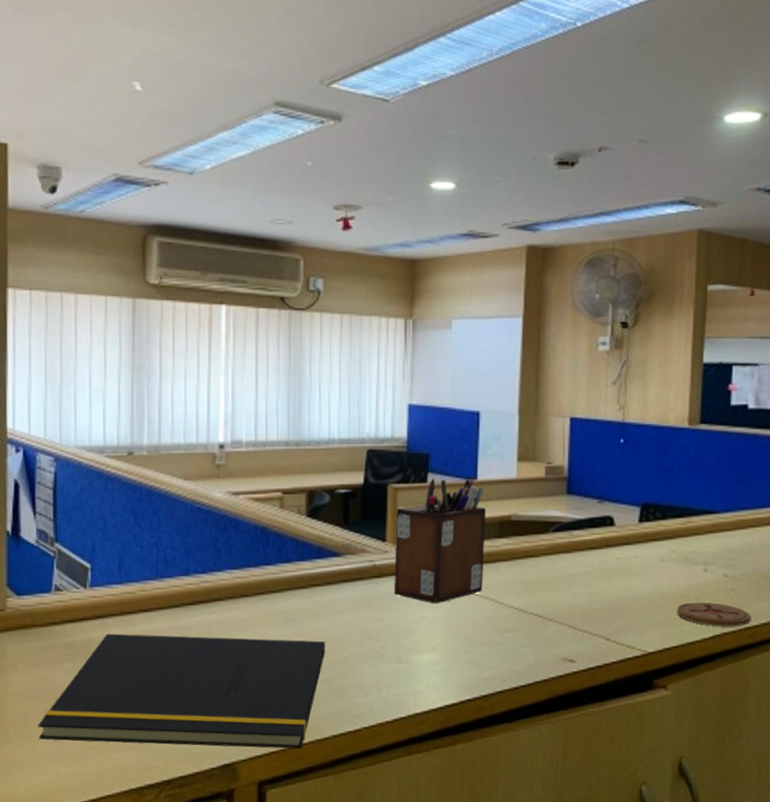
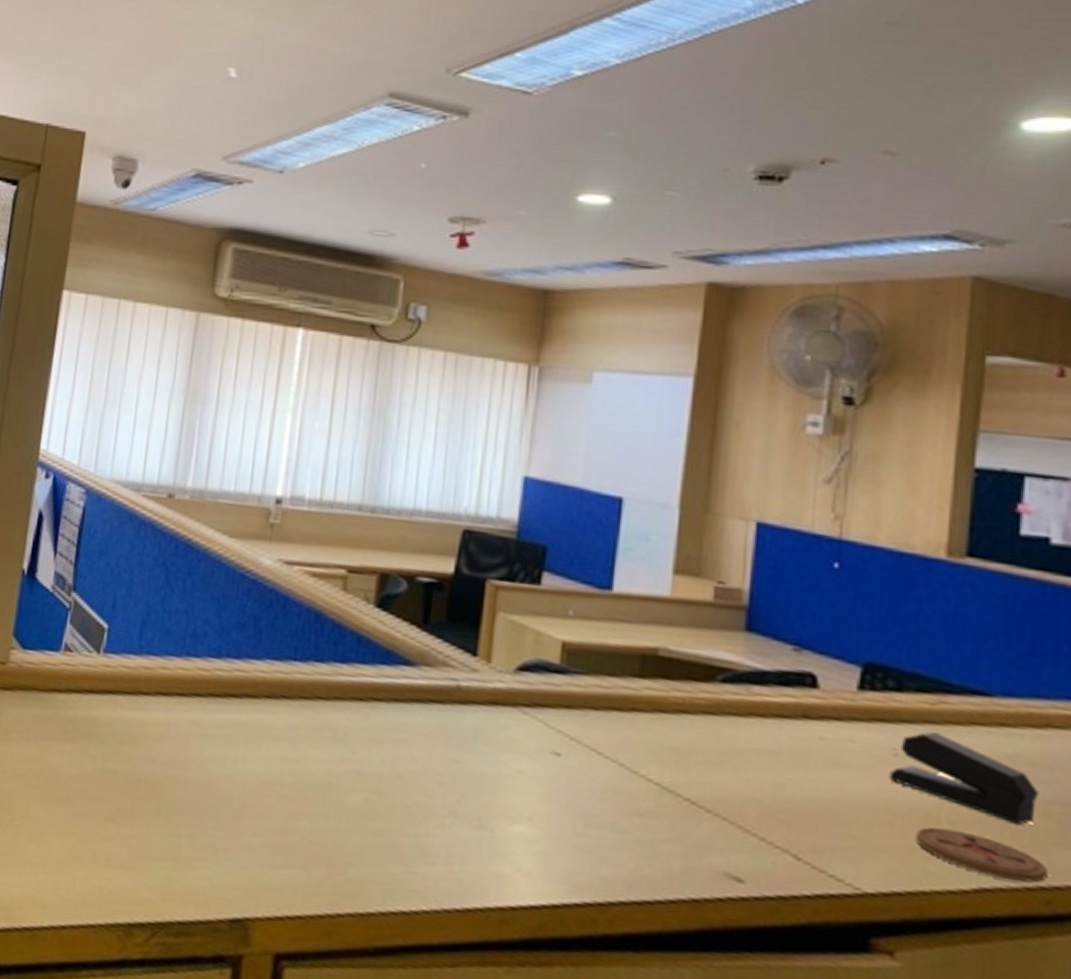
notepad: present [38,633,326,750] -> none [22,714,383,922]
desk organizer: present [394,476,486,604] -> none [482,579,622,756]
stapler: none [660,542,745,592] -> present [889,732,1038,826]

